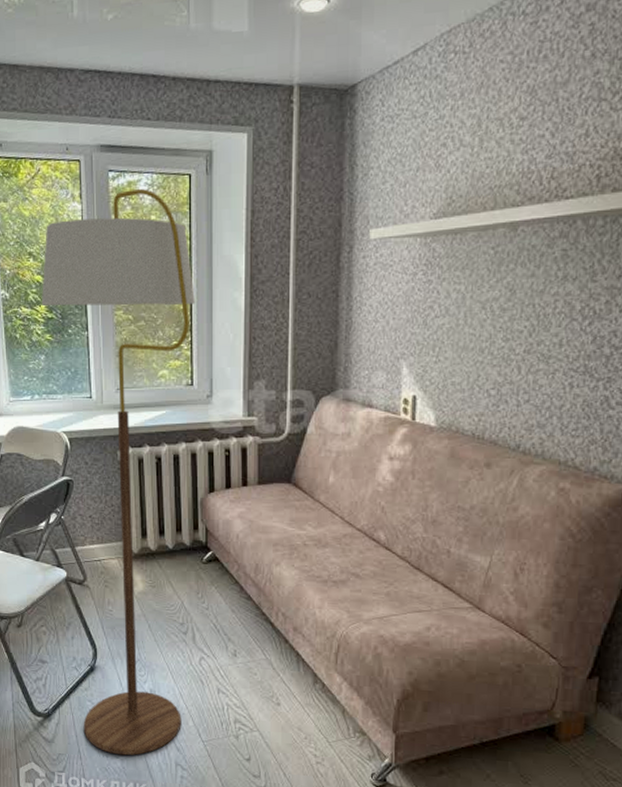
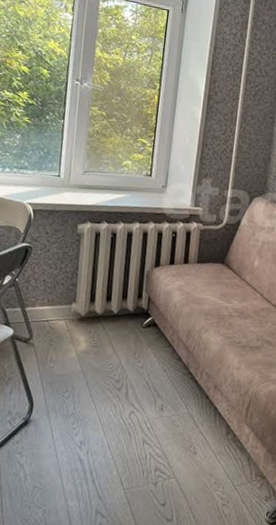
floor lamp: present [41,188,195,756] -> none [9,12,162,506]

